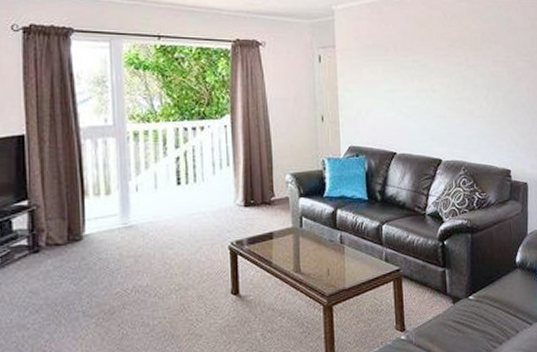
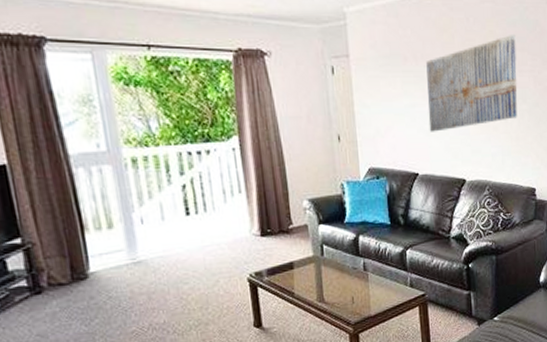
wall art: none [406,30,492,115] -> present [426,35,518,132]

